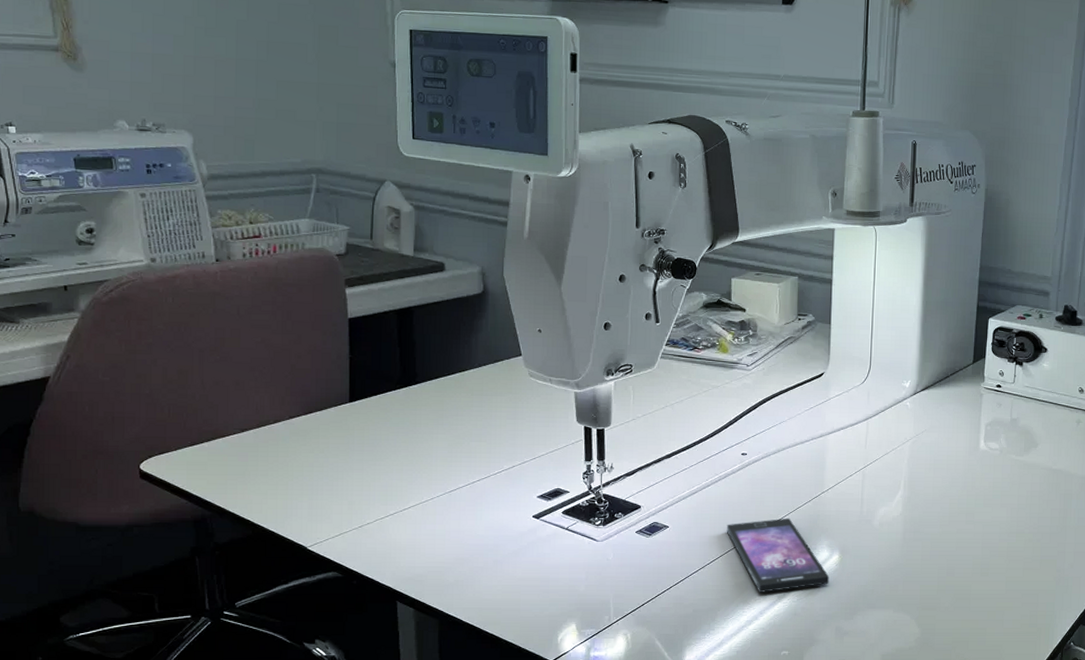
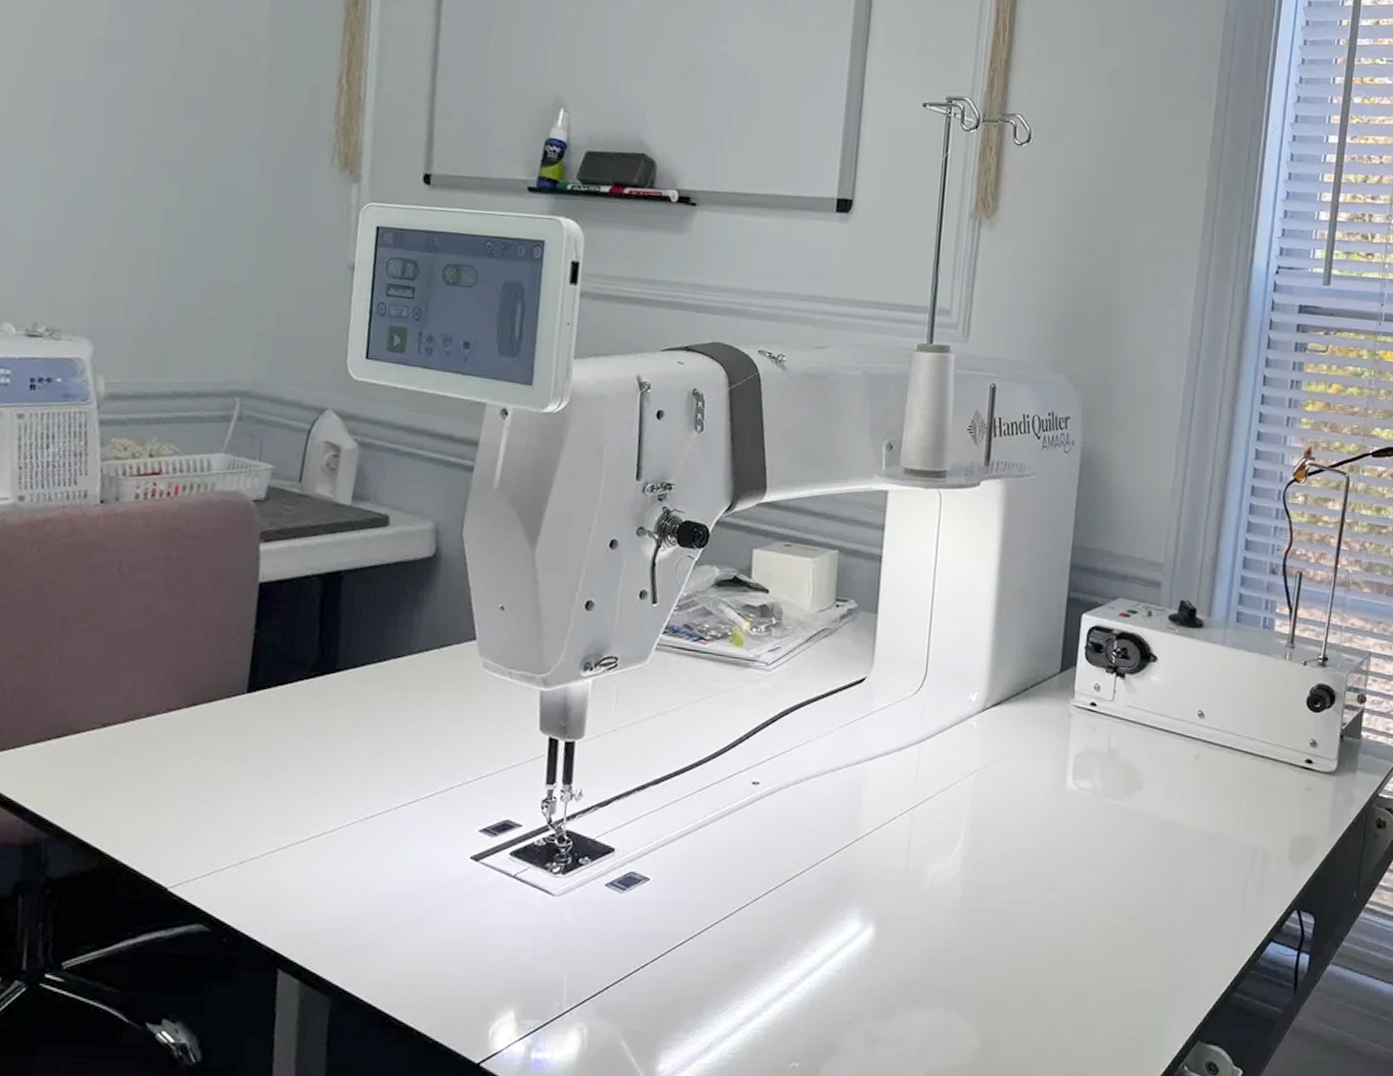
smartphone: present [726,518,830,593] -> none [725,873,860,977]

